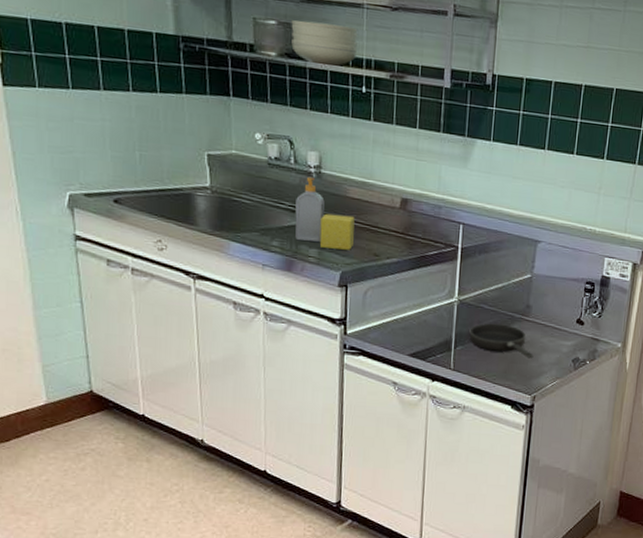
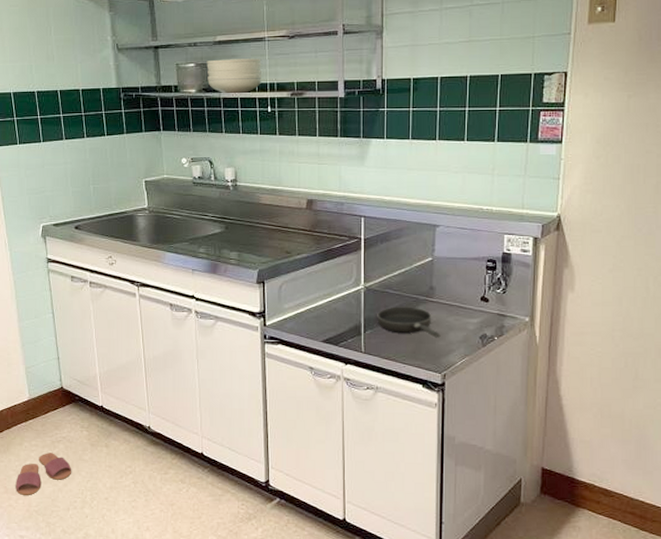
slippers: none [26,467,102,516] -> present [15,452,72,495]
soap bottle: present [295,176,325,243] -> none [217,190,242,246]
sponge: present [319,213,355,250] -> none [238,220,269,250]

